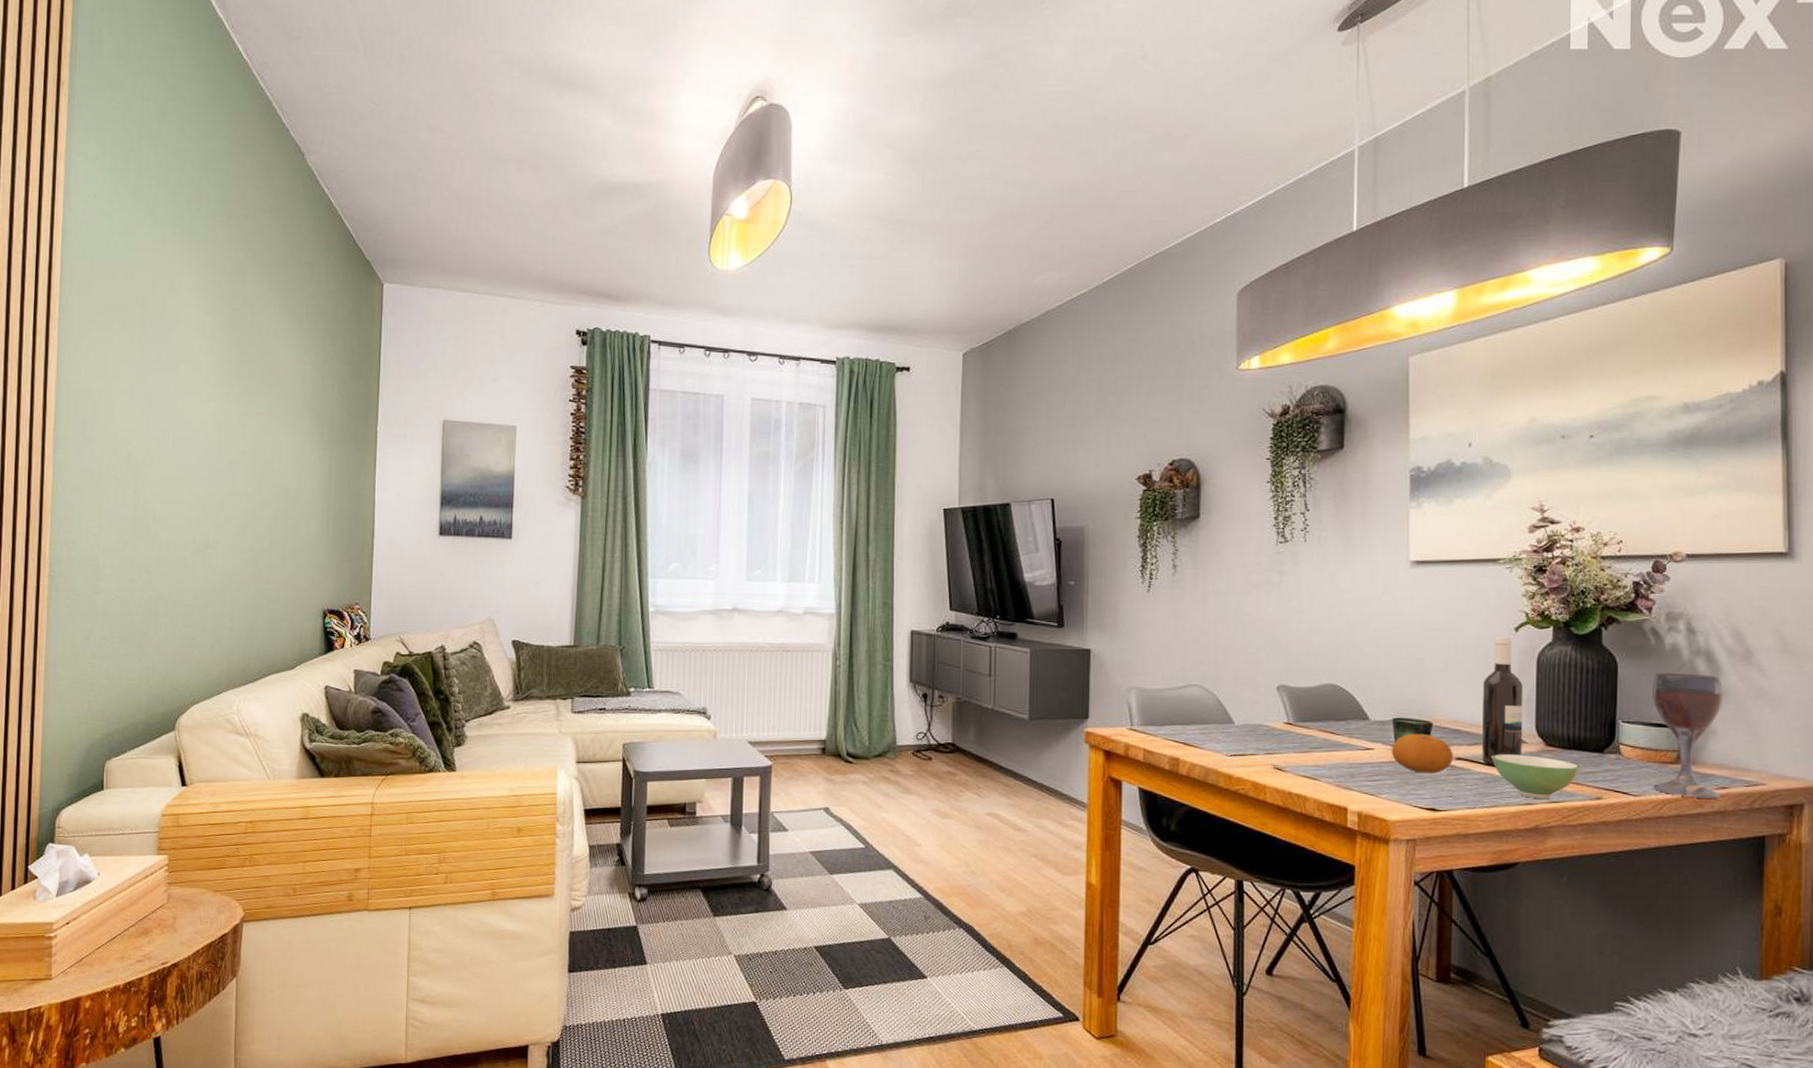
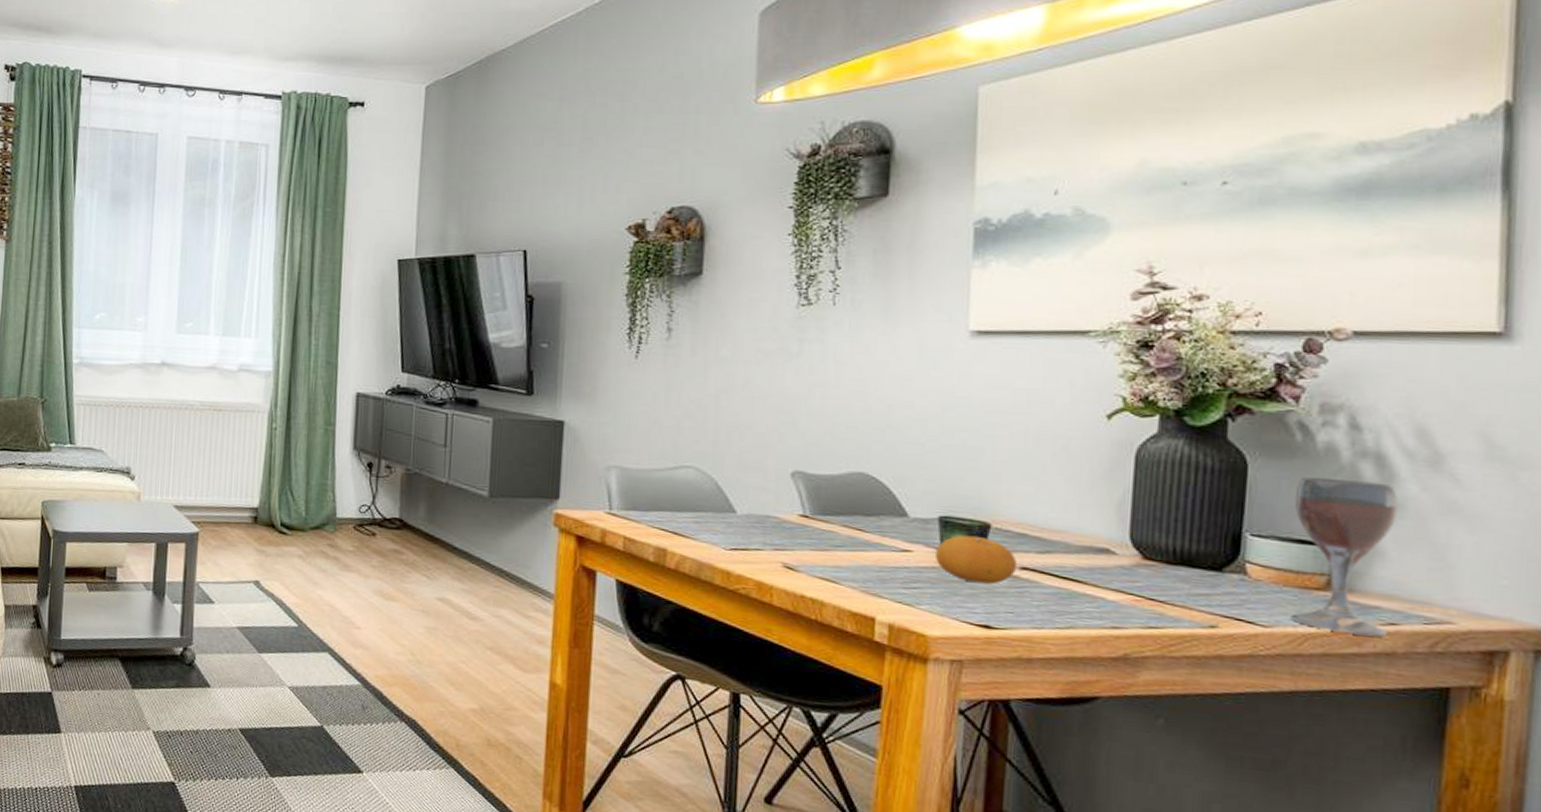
wine bottle: present [1481,637,1523,766] -> none [1055,425,1115,579]
bowl: present [1491,754,1580,800] -> none [1068,565,1189,624]

